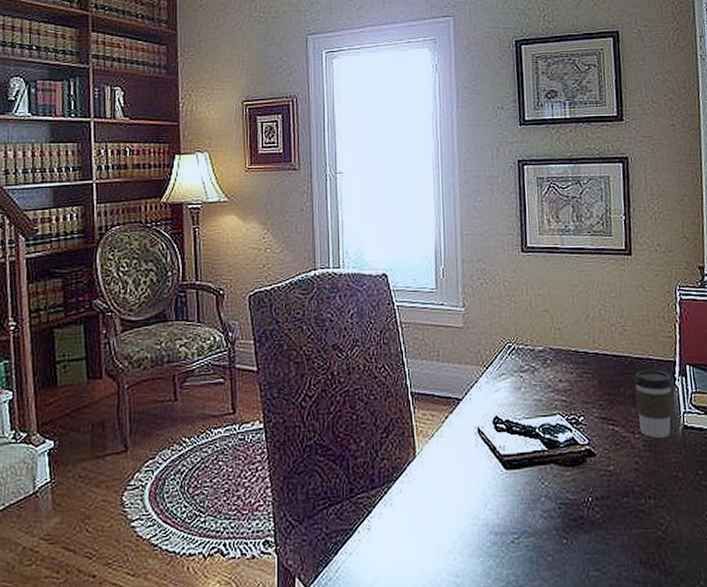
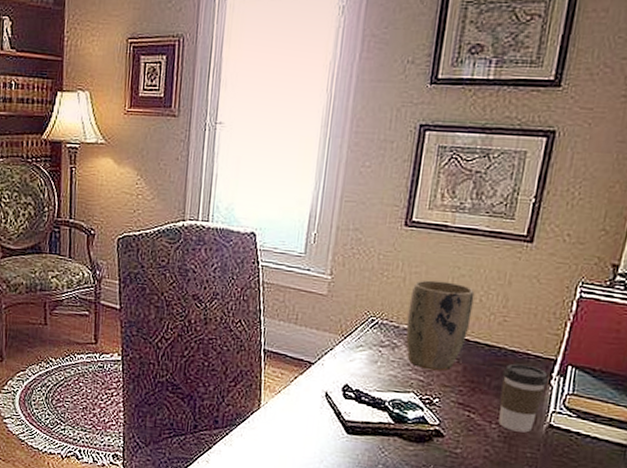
plant pot: none [539,300,596,389] -> present [405,280,475,372]

